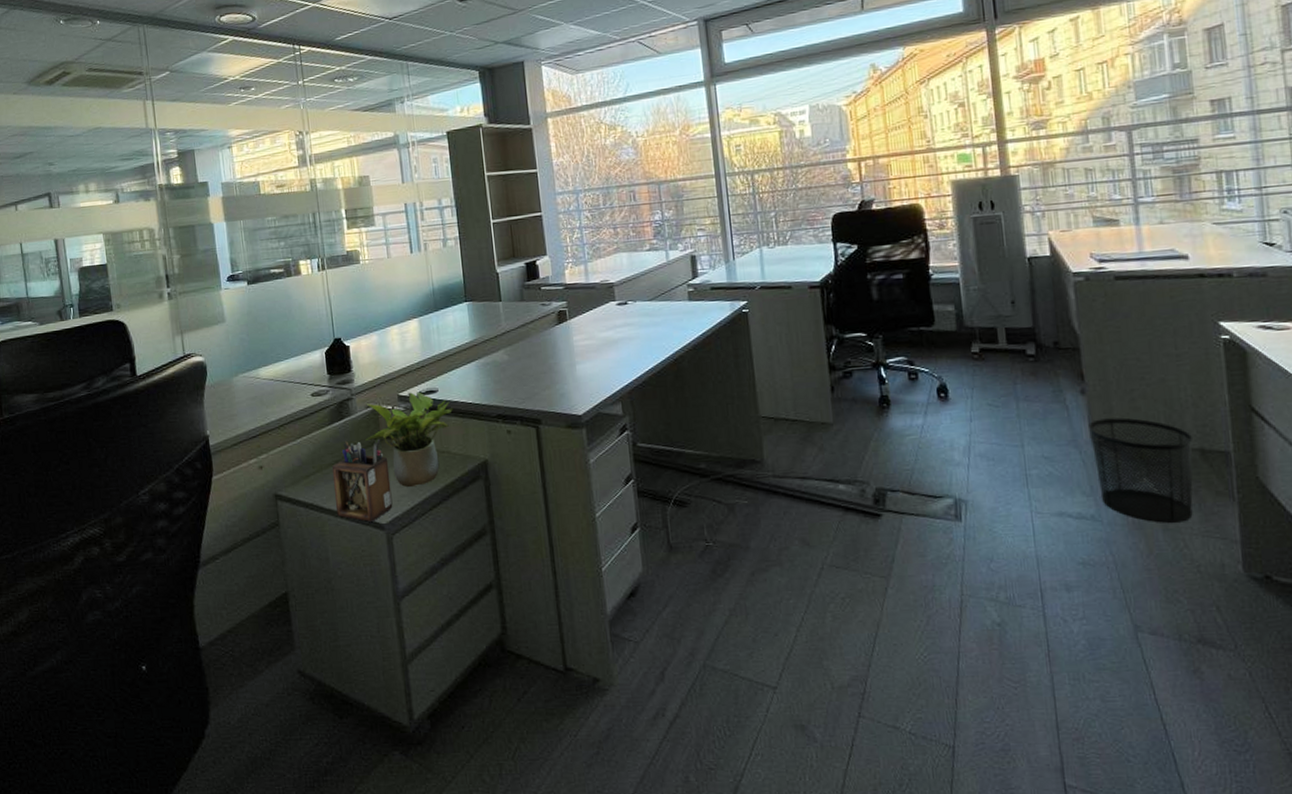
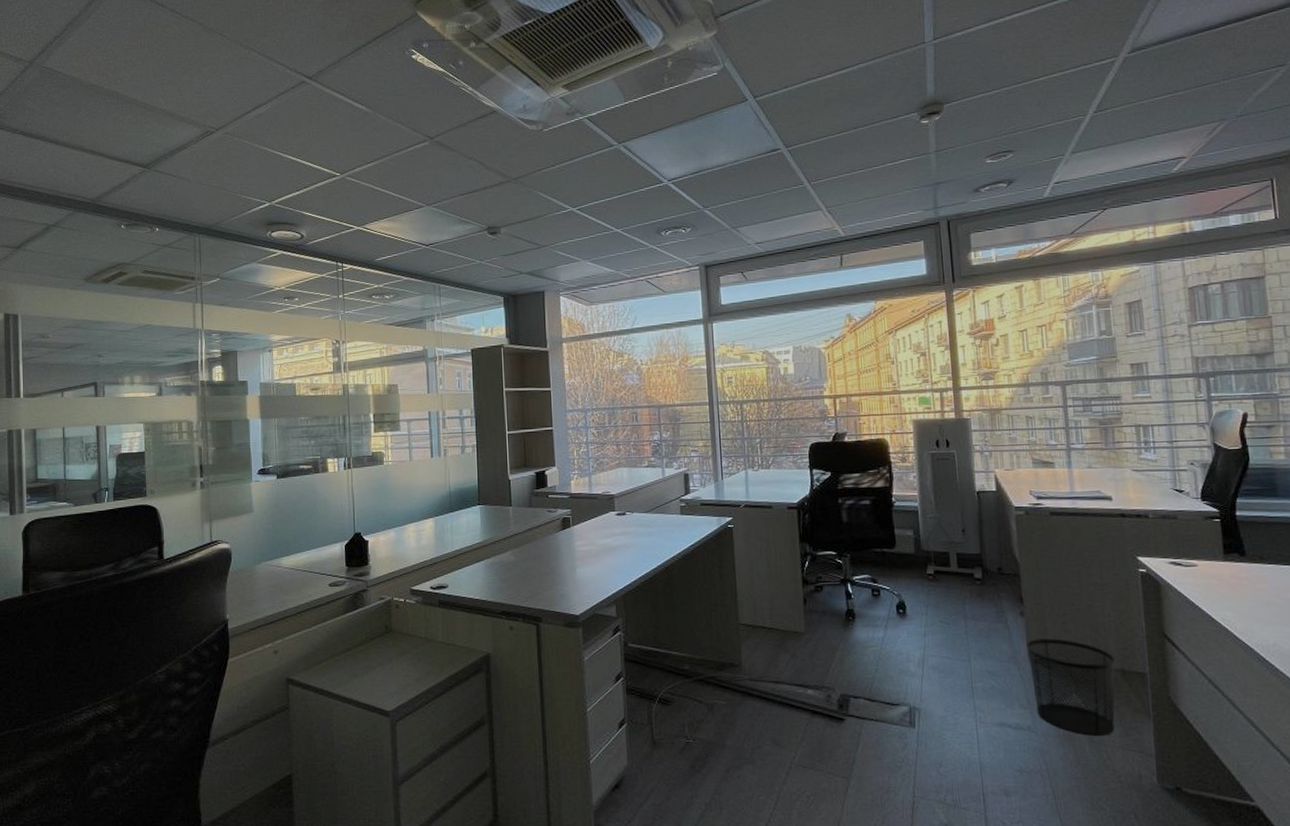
desk organizer: present [331,438,393,522] -> none [343,629,399,708]
potted plant: present [365,392,454,487] -> none [377,586,462,676]

